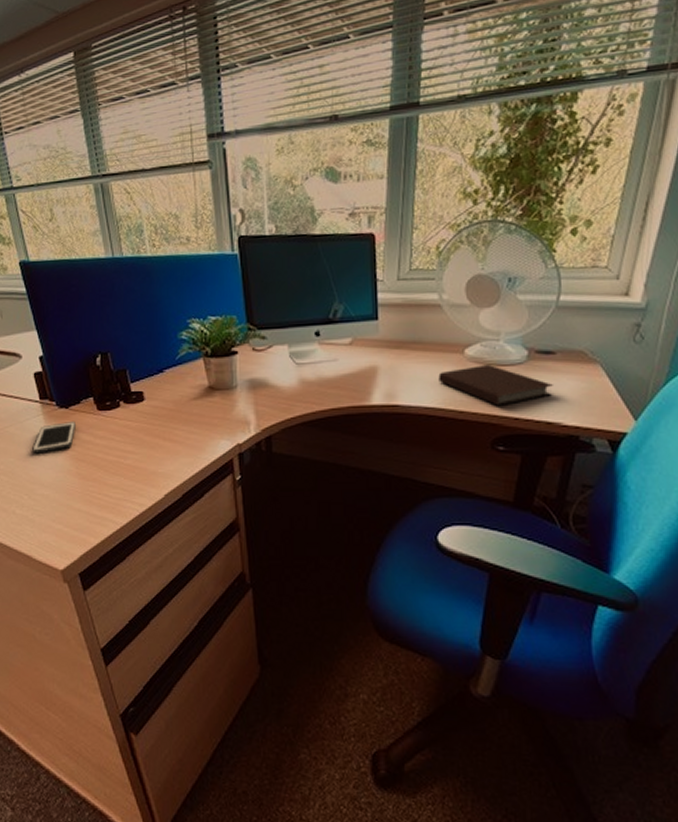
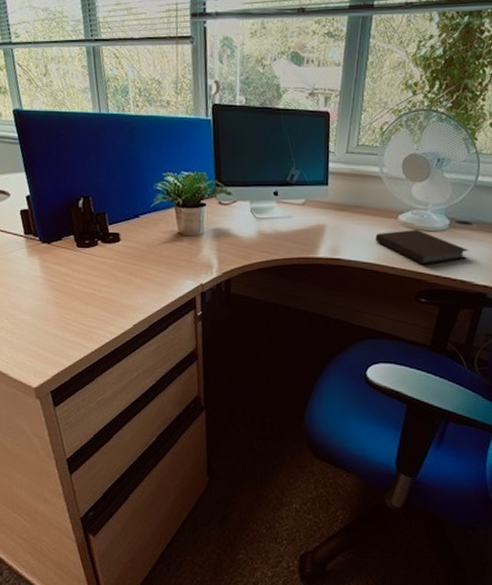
cell phone: present [32,422,77,454] -> none [14,256,57,283]

